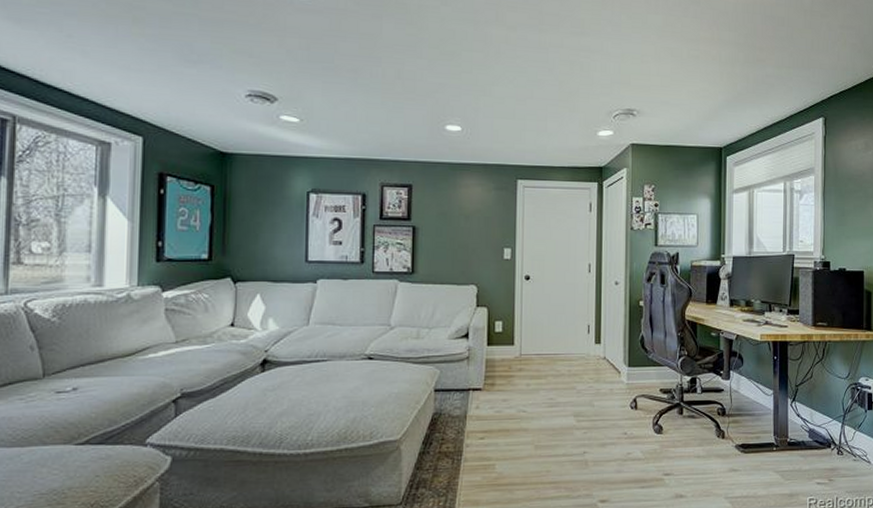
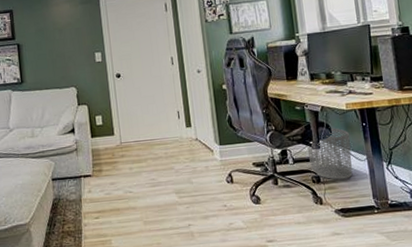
waste bin: none [717,357,761,413] -> present [307,127,353,180]

